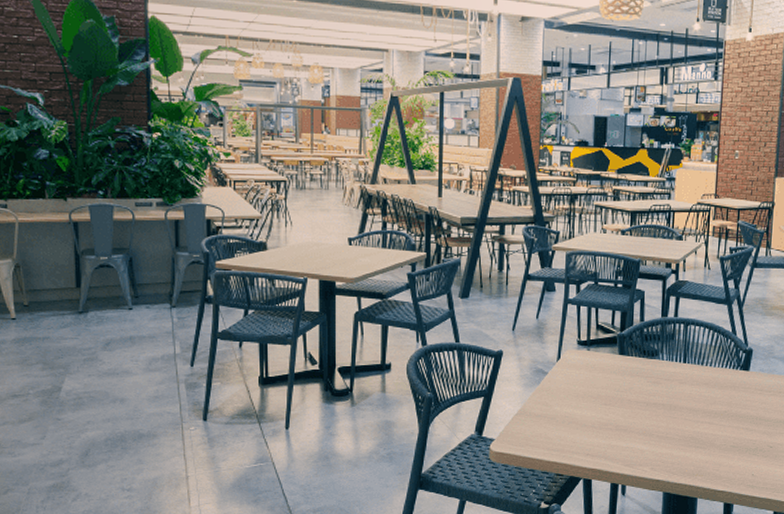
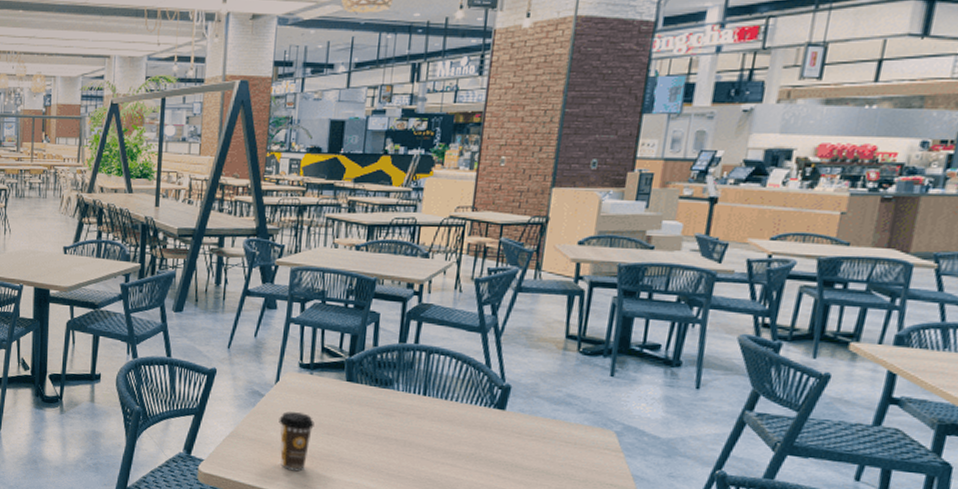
coffee cup: none [562,386,593,441] -> present [279,411,315,471]

